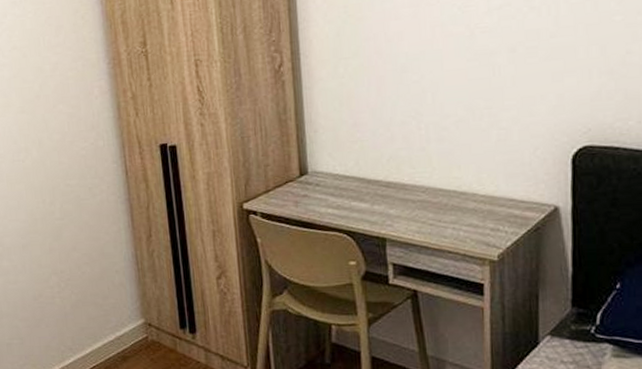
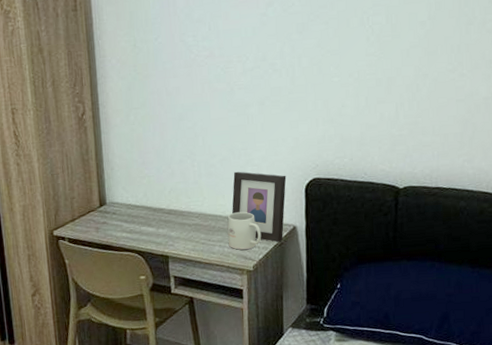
mug: none [463,186,511,234] -> present [226,211,262,250]
picture frame: none [470,136,546,227] -> present [232,171,287,242]

